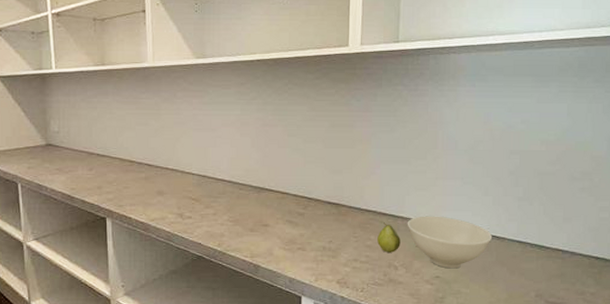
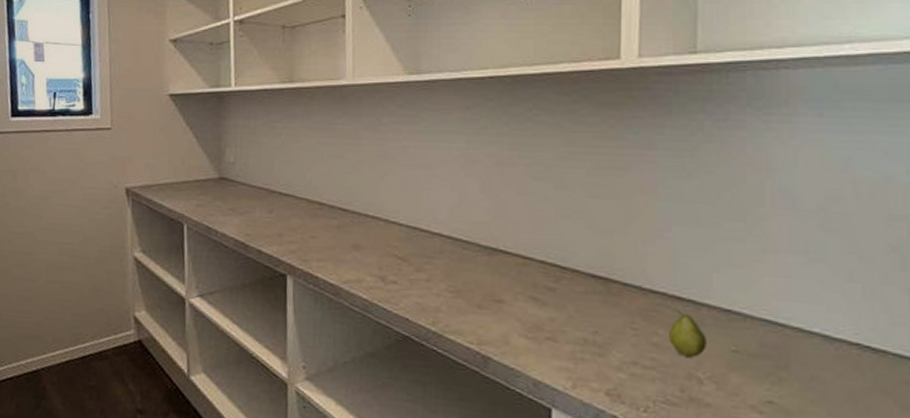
bowl: present [407,216,493,269] -> none [716,305,865,393]

